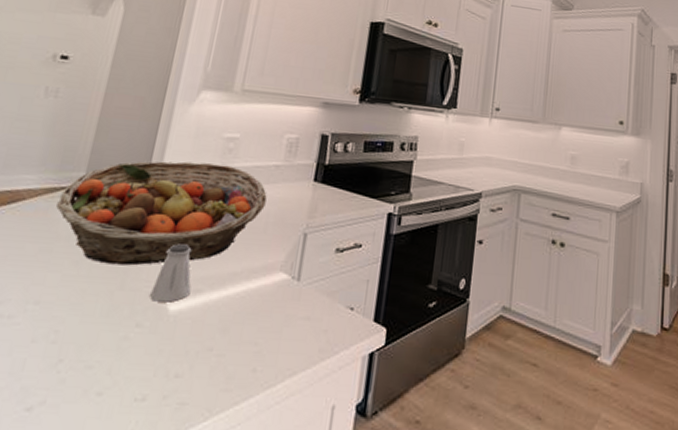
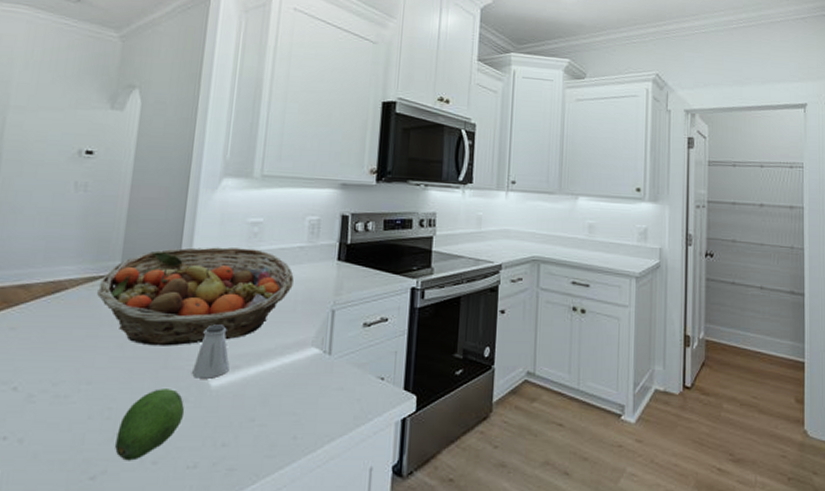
fruit: none [57,311,138,391] -> present [115,389,185,461]

